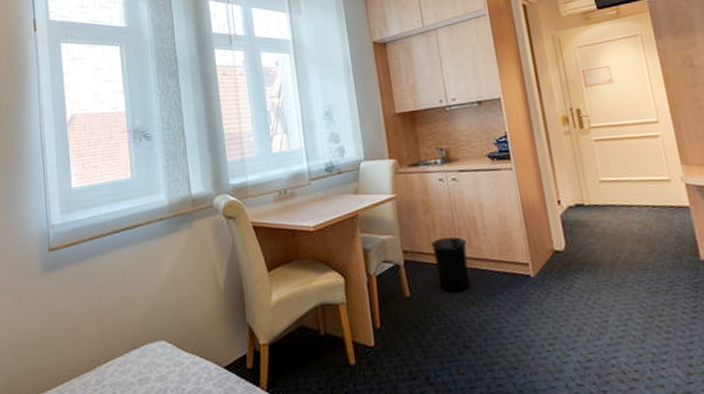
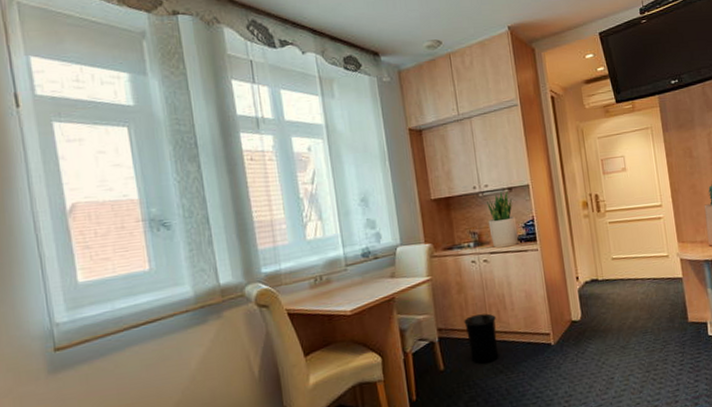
planter: none [454,104,491,166] -> present [487,191,519,249]

